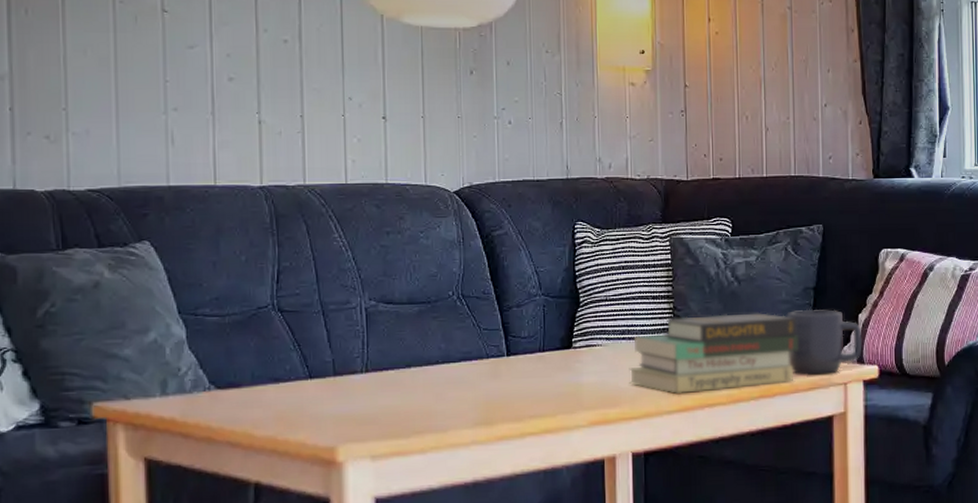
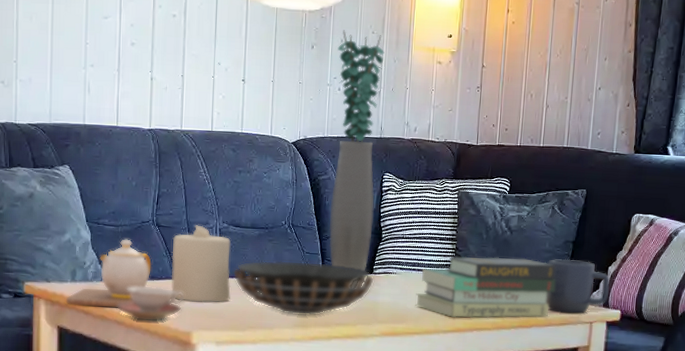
teapot: none [154,332,275,428] -> present [65,239,152,309]
teacup: none [227,391,324,439] -> present [116,286,185,321]
candle: none [301,305,386,407] -> present [171,225,231,302]
decorative bowl: none [387,339,574,410] -> present [232,260,374,315]
vase: none [503,50,567,370] -> present [329,30,385,289]

